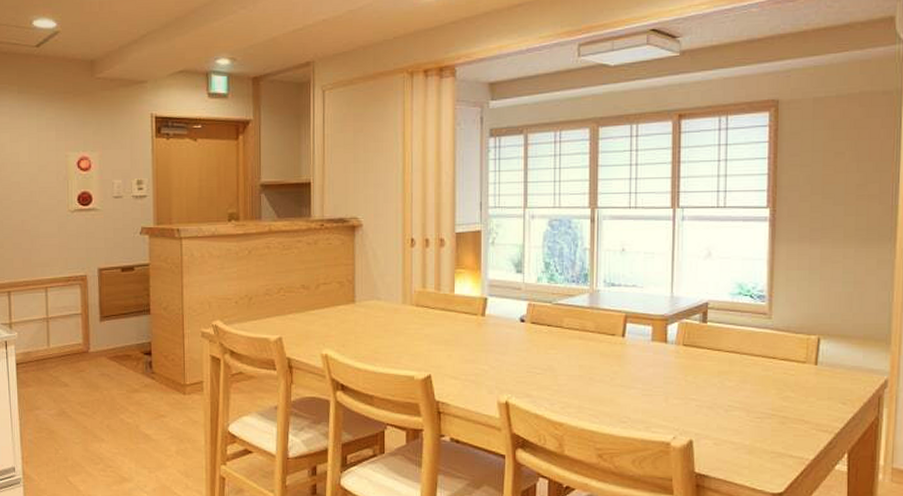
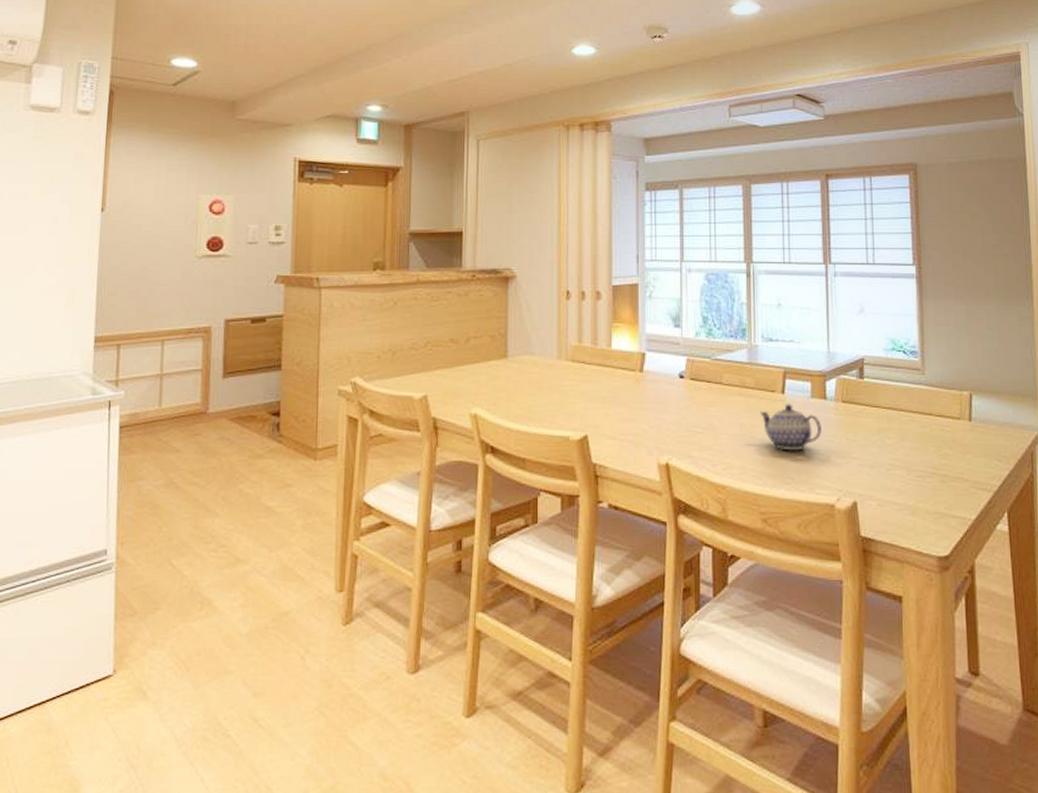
teapot: none [600,347,661,392] -> present [760,404,822,451]

